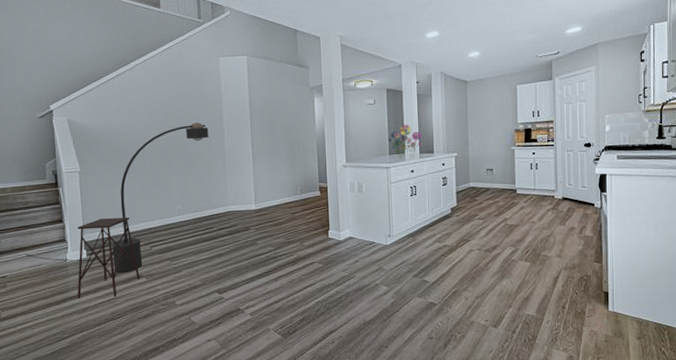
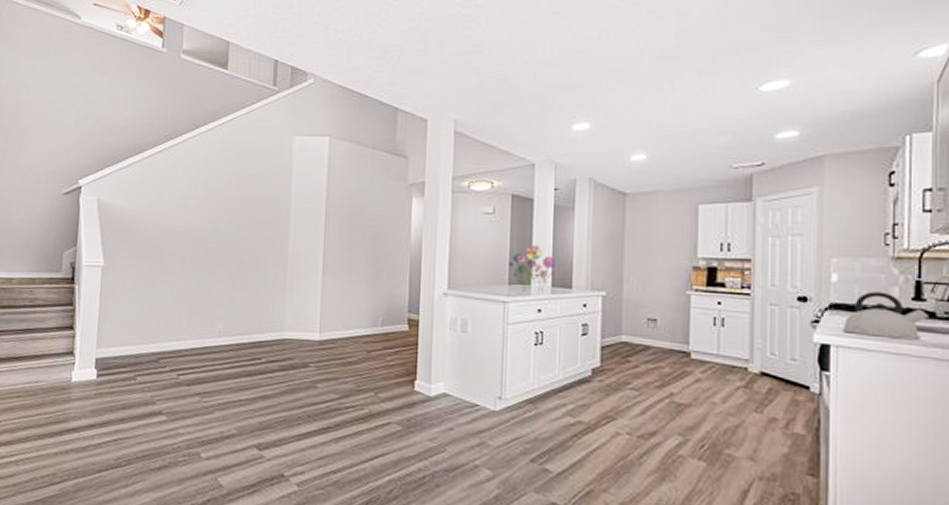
floor lamp: present [26,122,209,273] -> none [23,217,270,406]
side table: present [77,218,140,298] -> none [78,330,160,436]
kettle: none [613,135,667,166] -> present [841,291,928,341]

